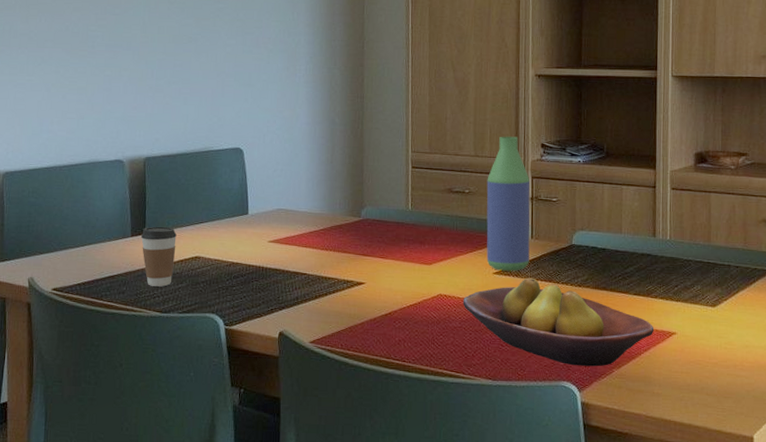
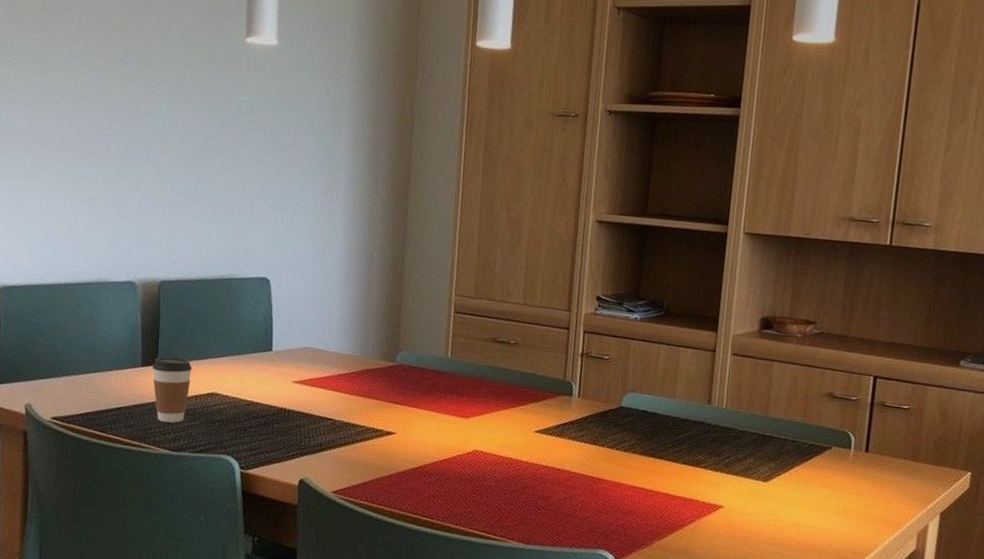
fruit bowl: present [463,277,654,367] -> none [499,438,701,537]
bottle: present [486,136,530,271] -> none [528,285,582,431]

